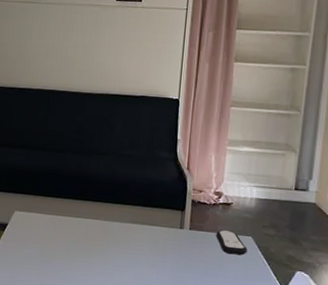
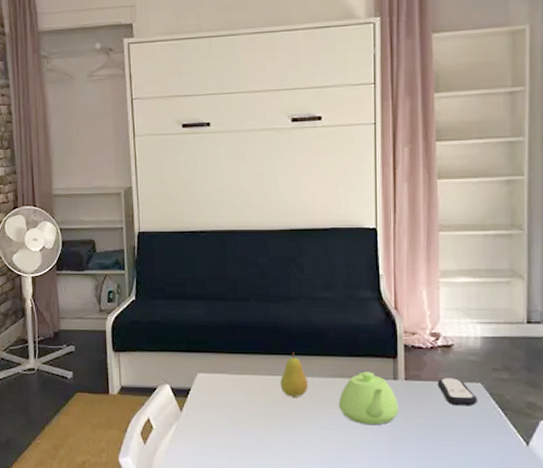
fruit: none [84,199,109,238] -> present [280,352,309,397]
teapot: none [132,220,182,266] -> present [339,371,399,426]

